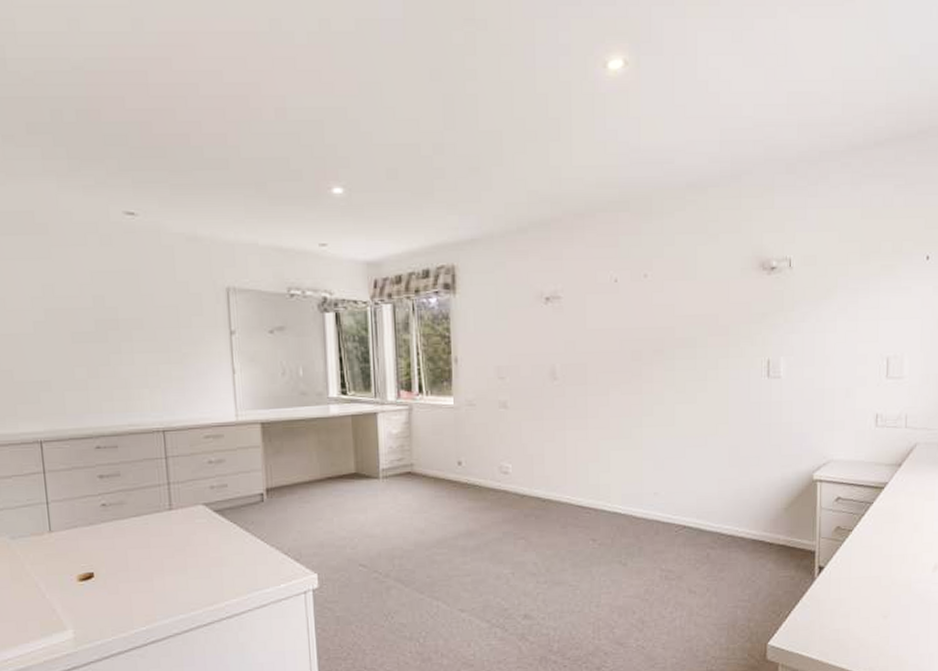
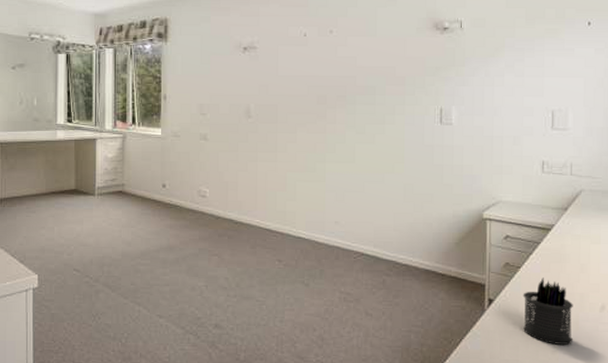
pen holder: none [854,540,906,610] -> present [523,278,573,345]

